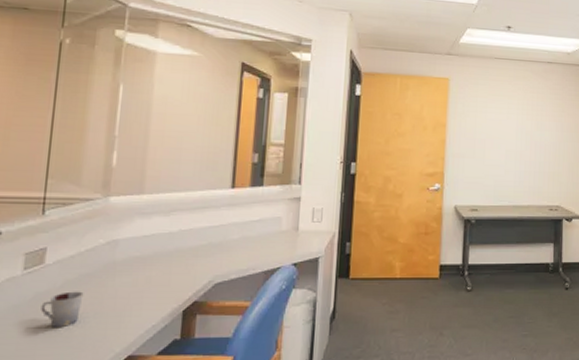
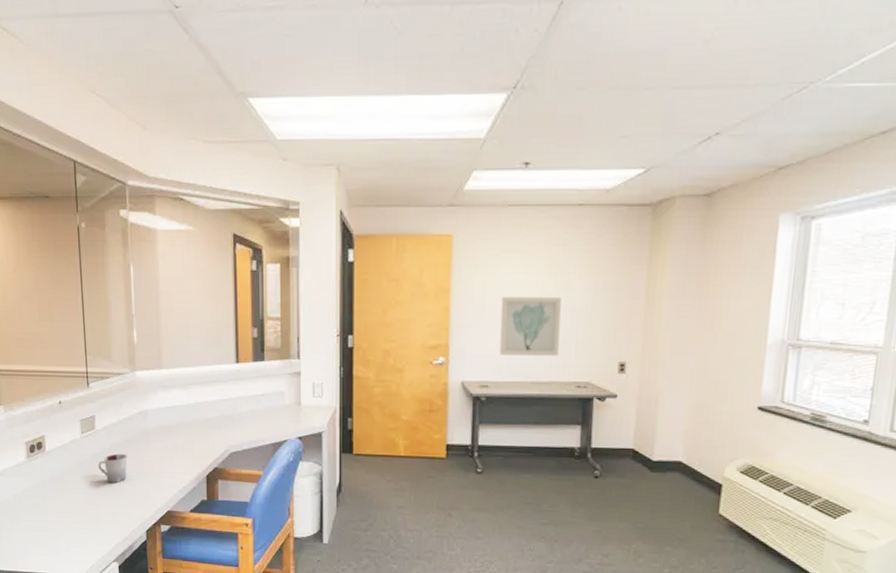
wall art: none [487,132,537,183] -> present [499,297,561,356]

